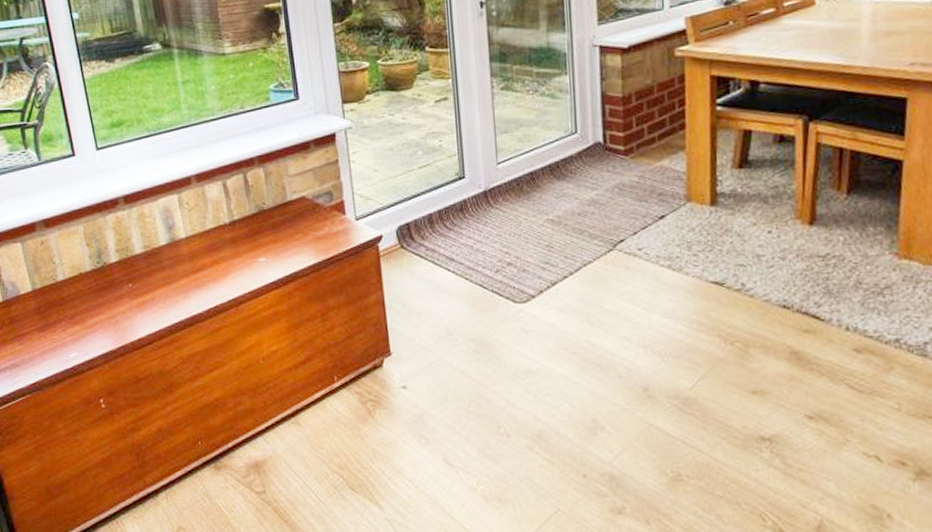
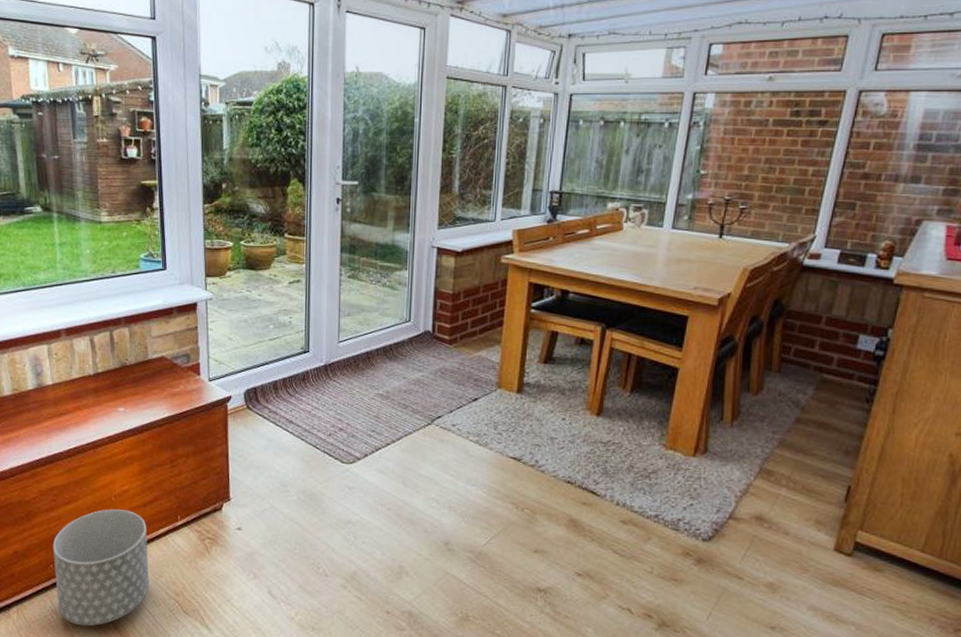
planter: none [199,374,309,510] -> present [52,509,149,627]

